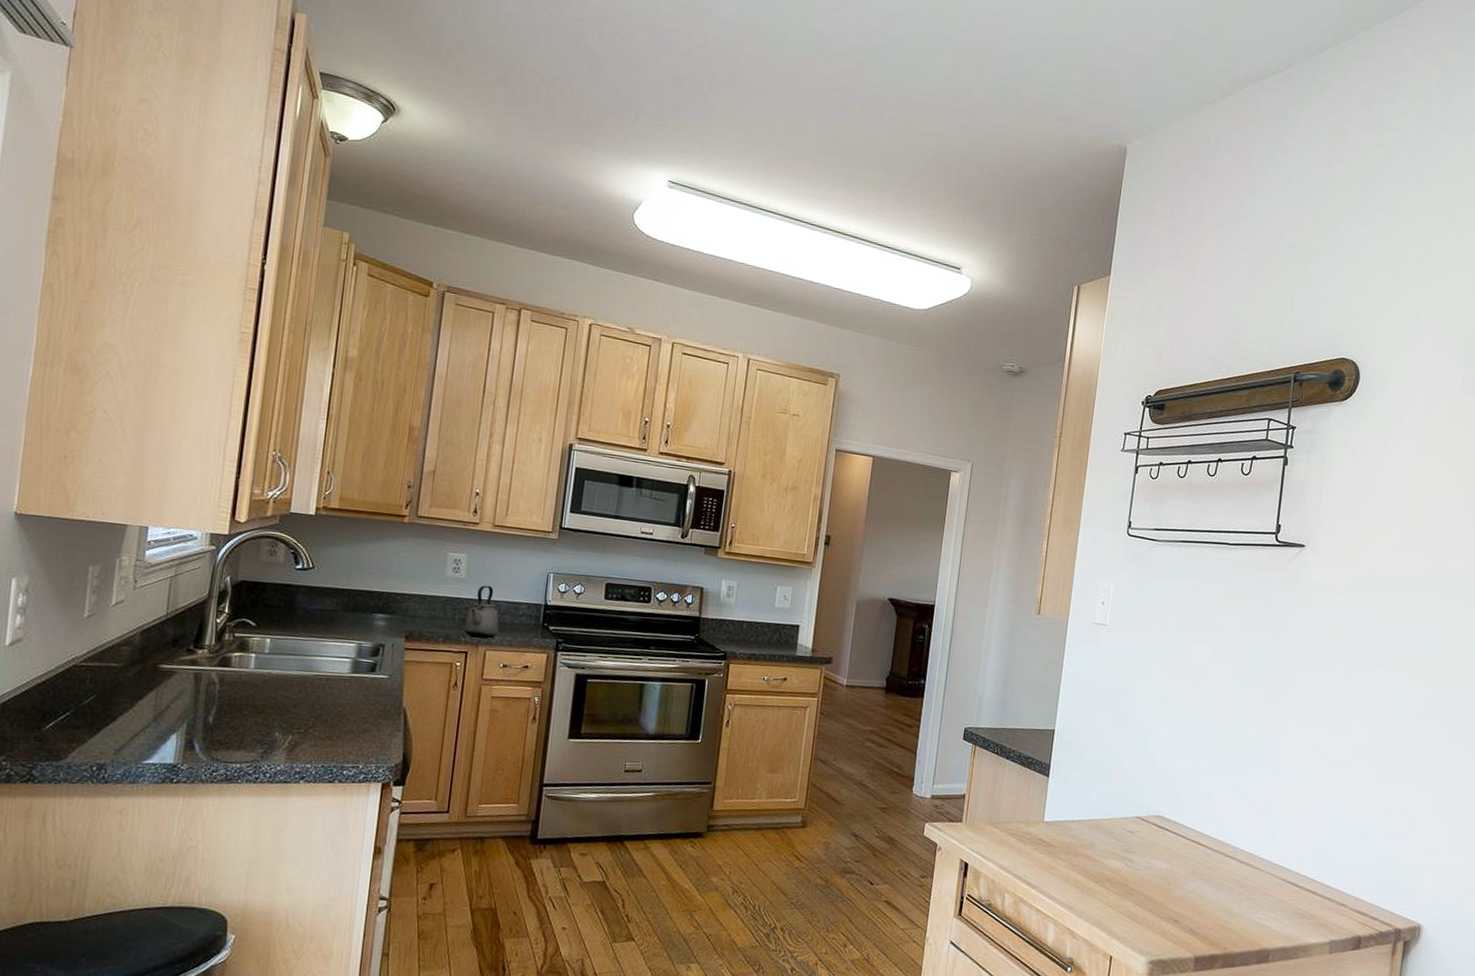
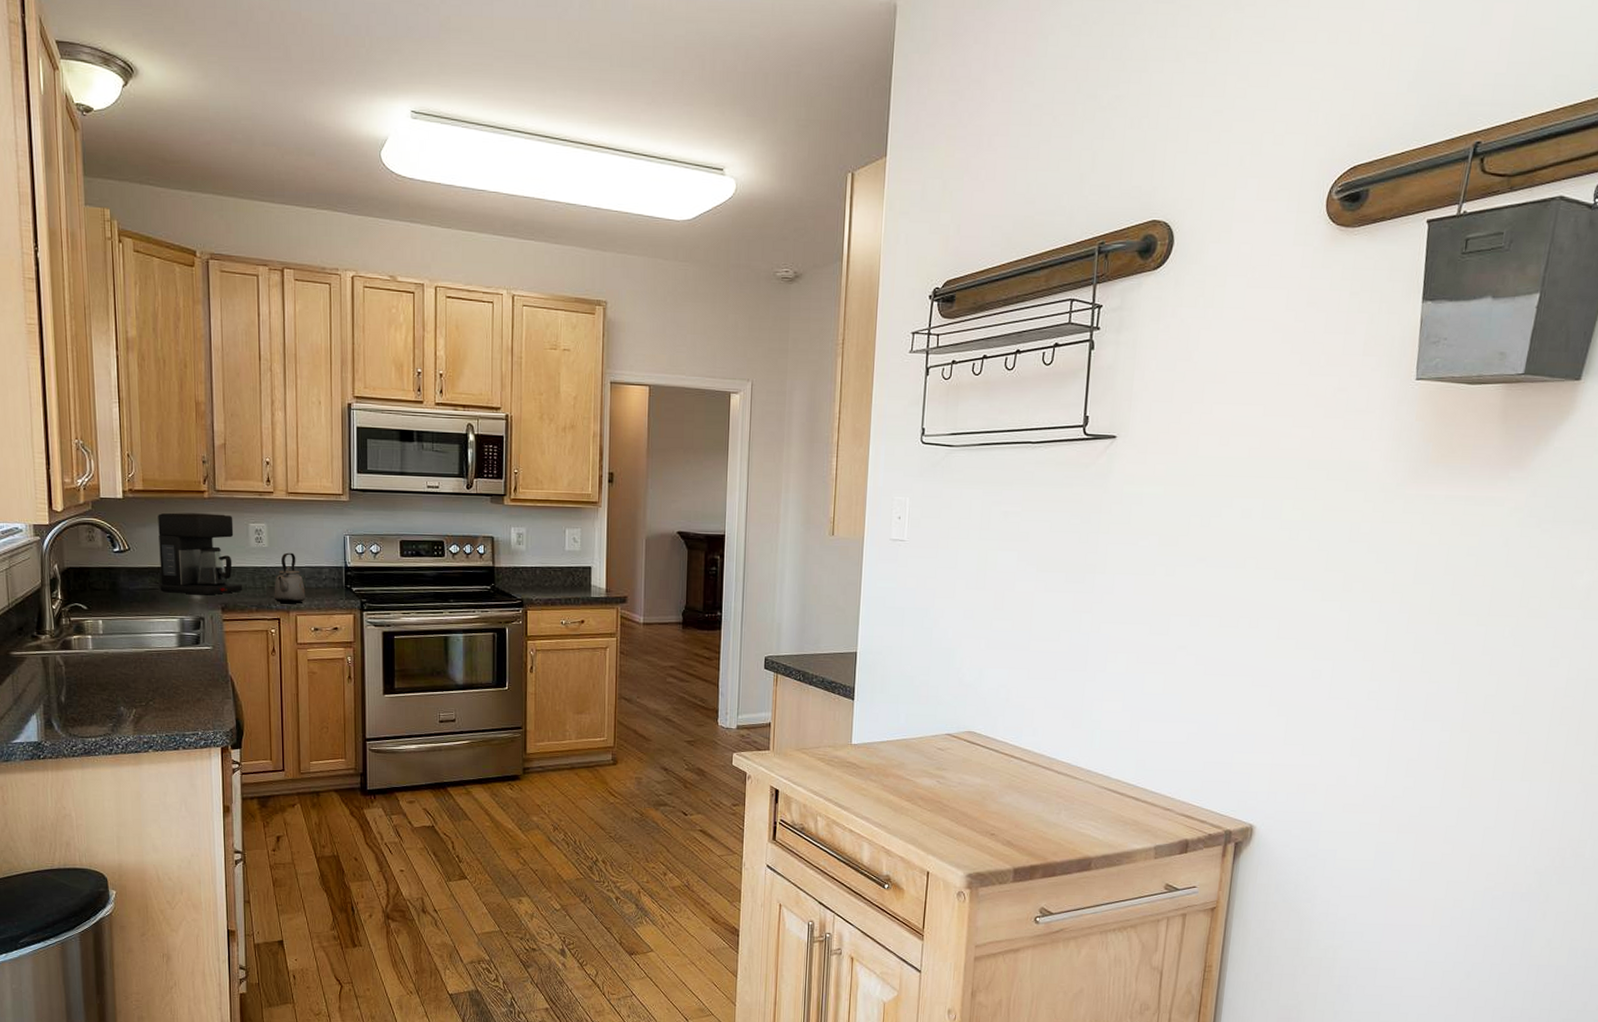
coffee maker: none [340,534,432,622] -> present [158,512,243,595]

